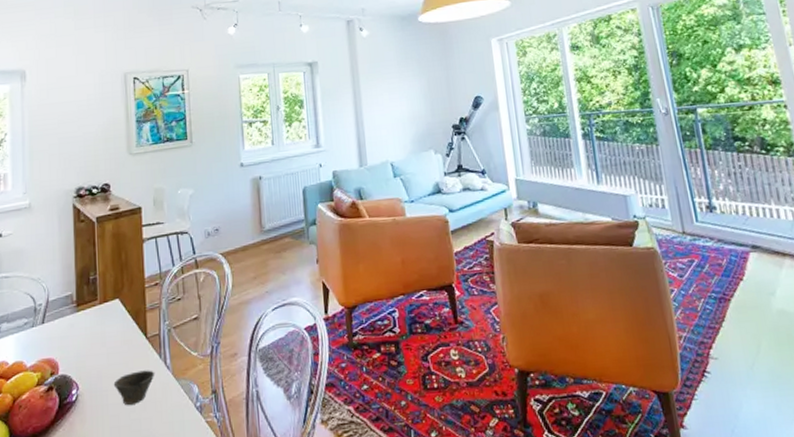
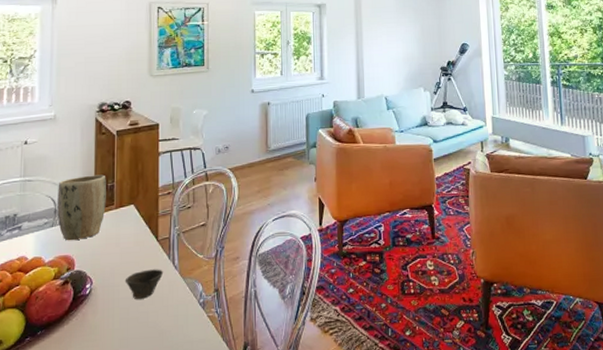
plant pot: none [37,267,89,342] -> present [57,174,106,241]

